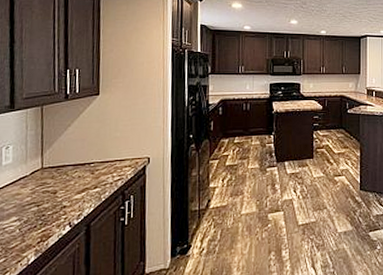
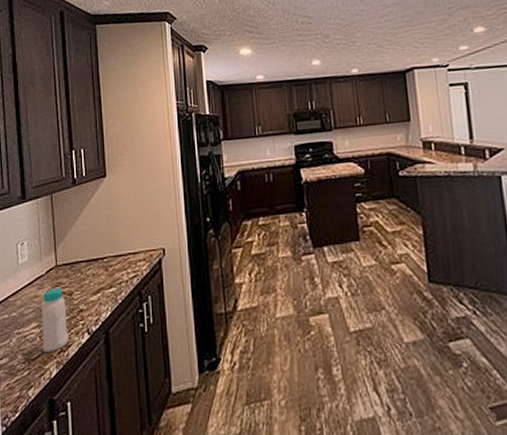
bottle: none [21,188,50,243] -> present [42,288,69,353]

